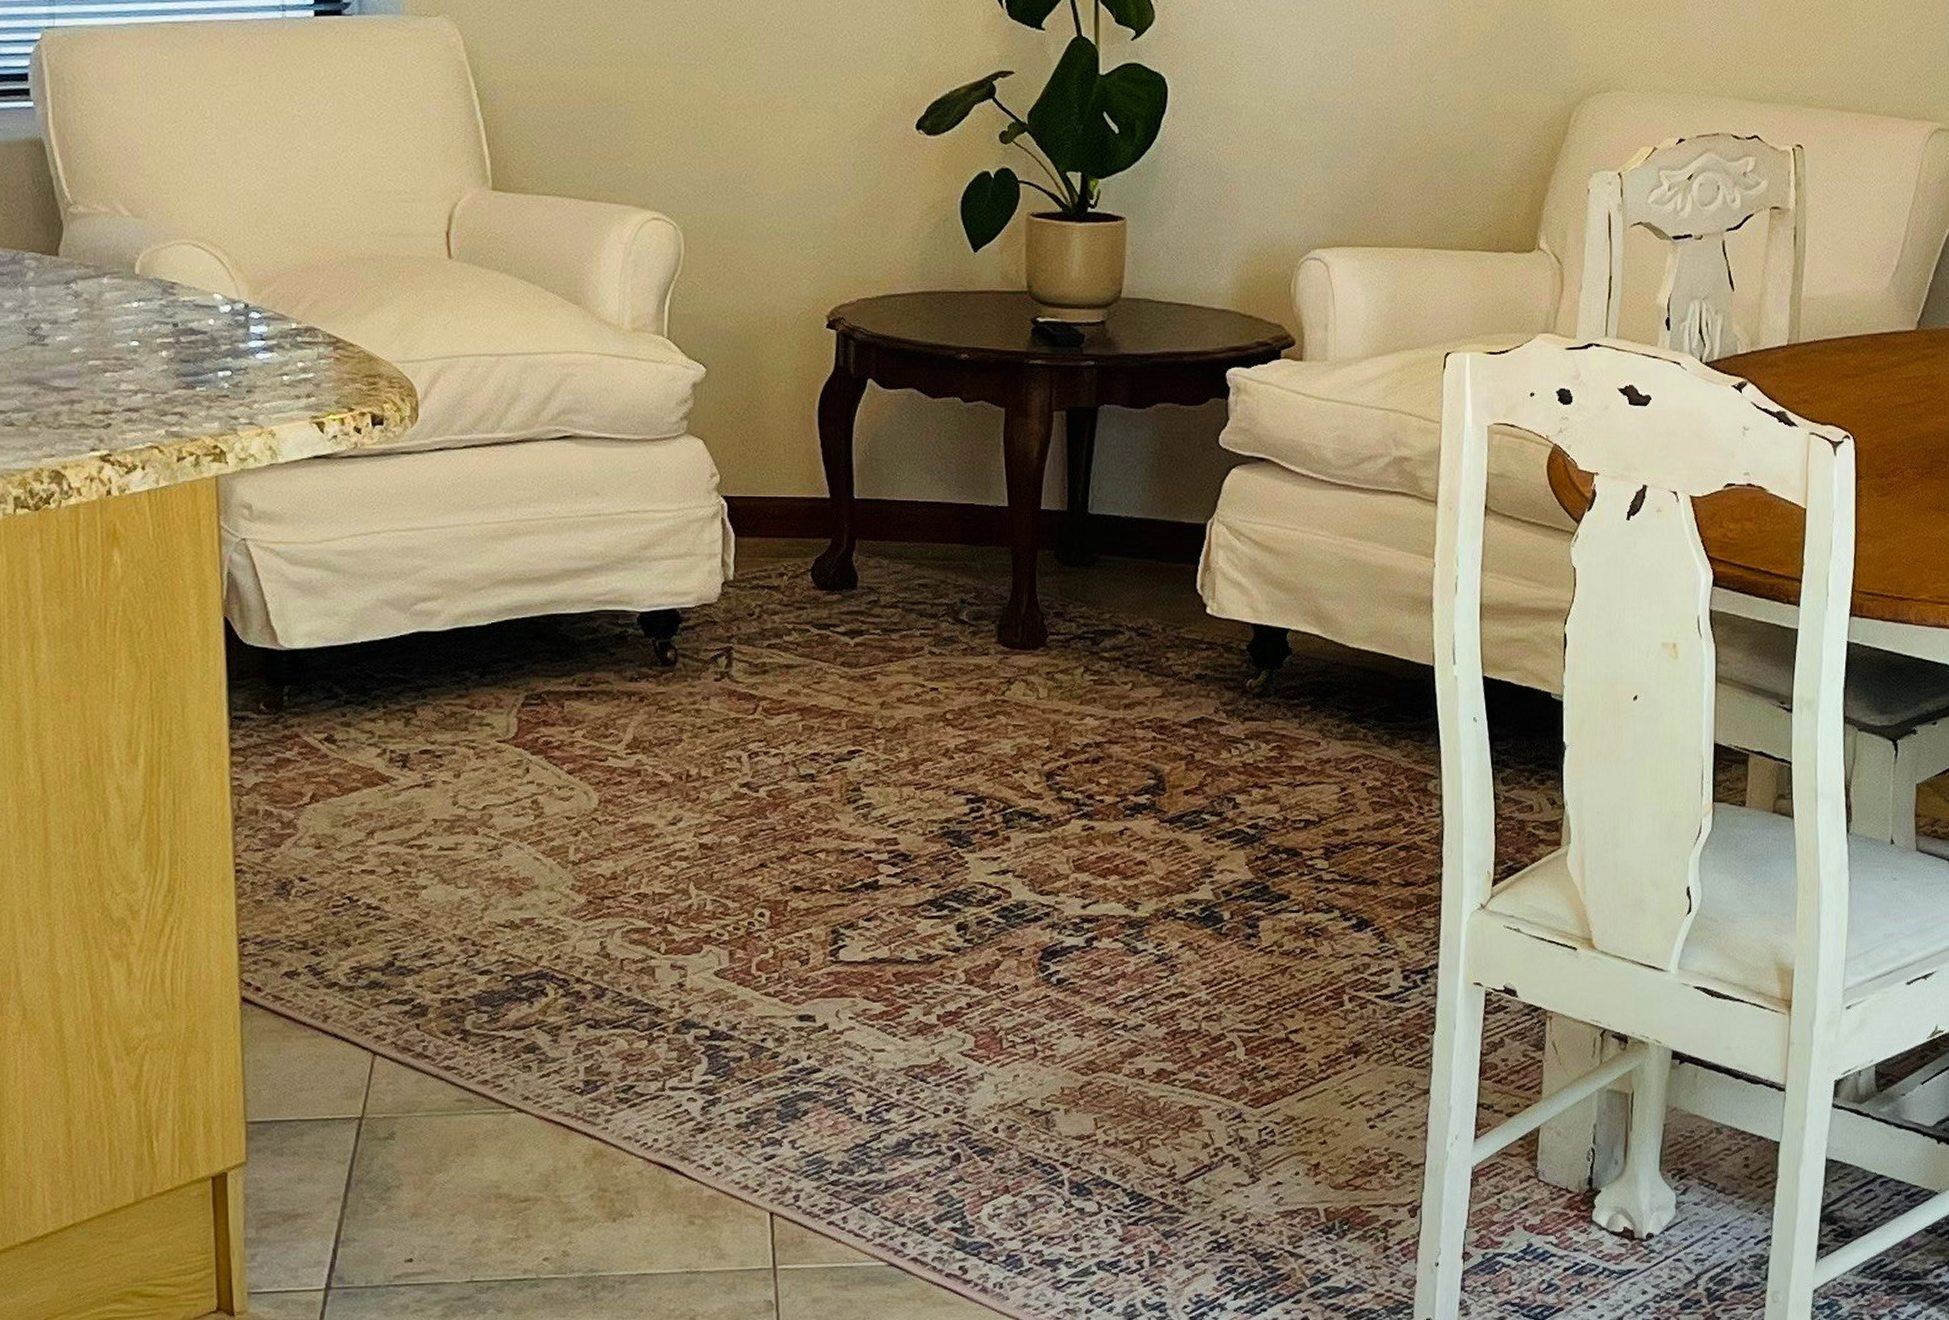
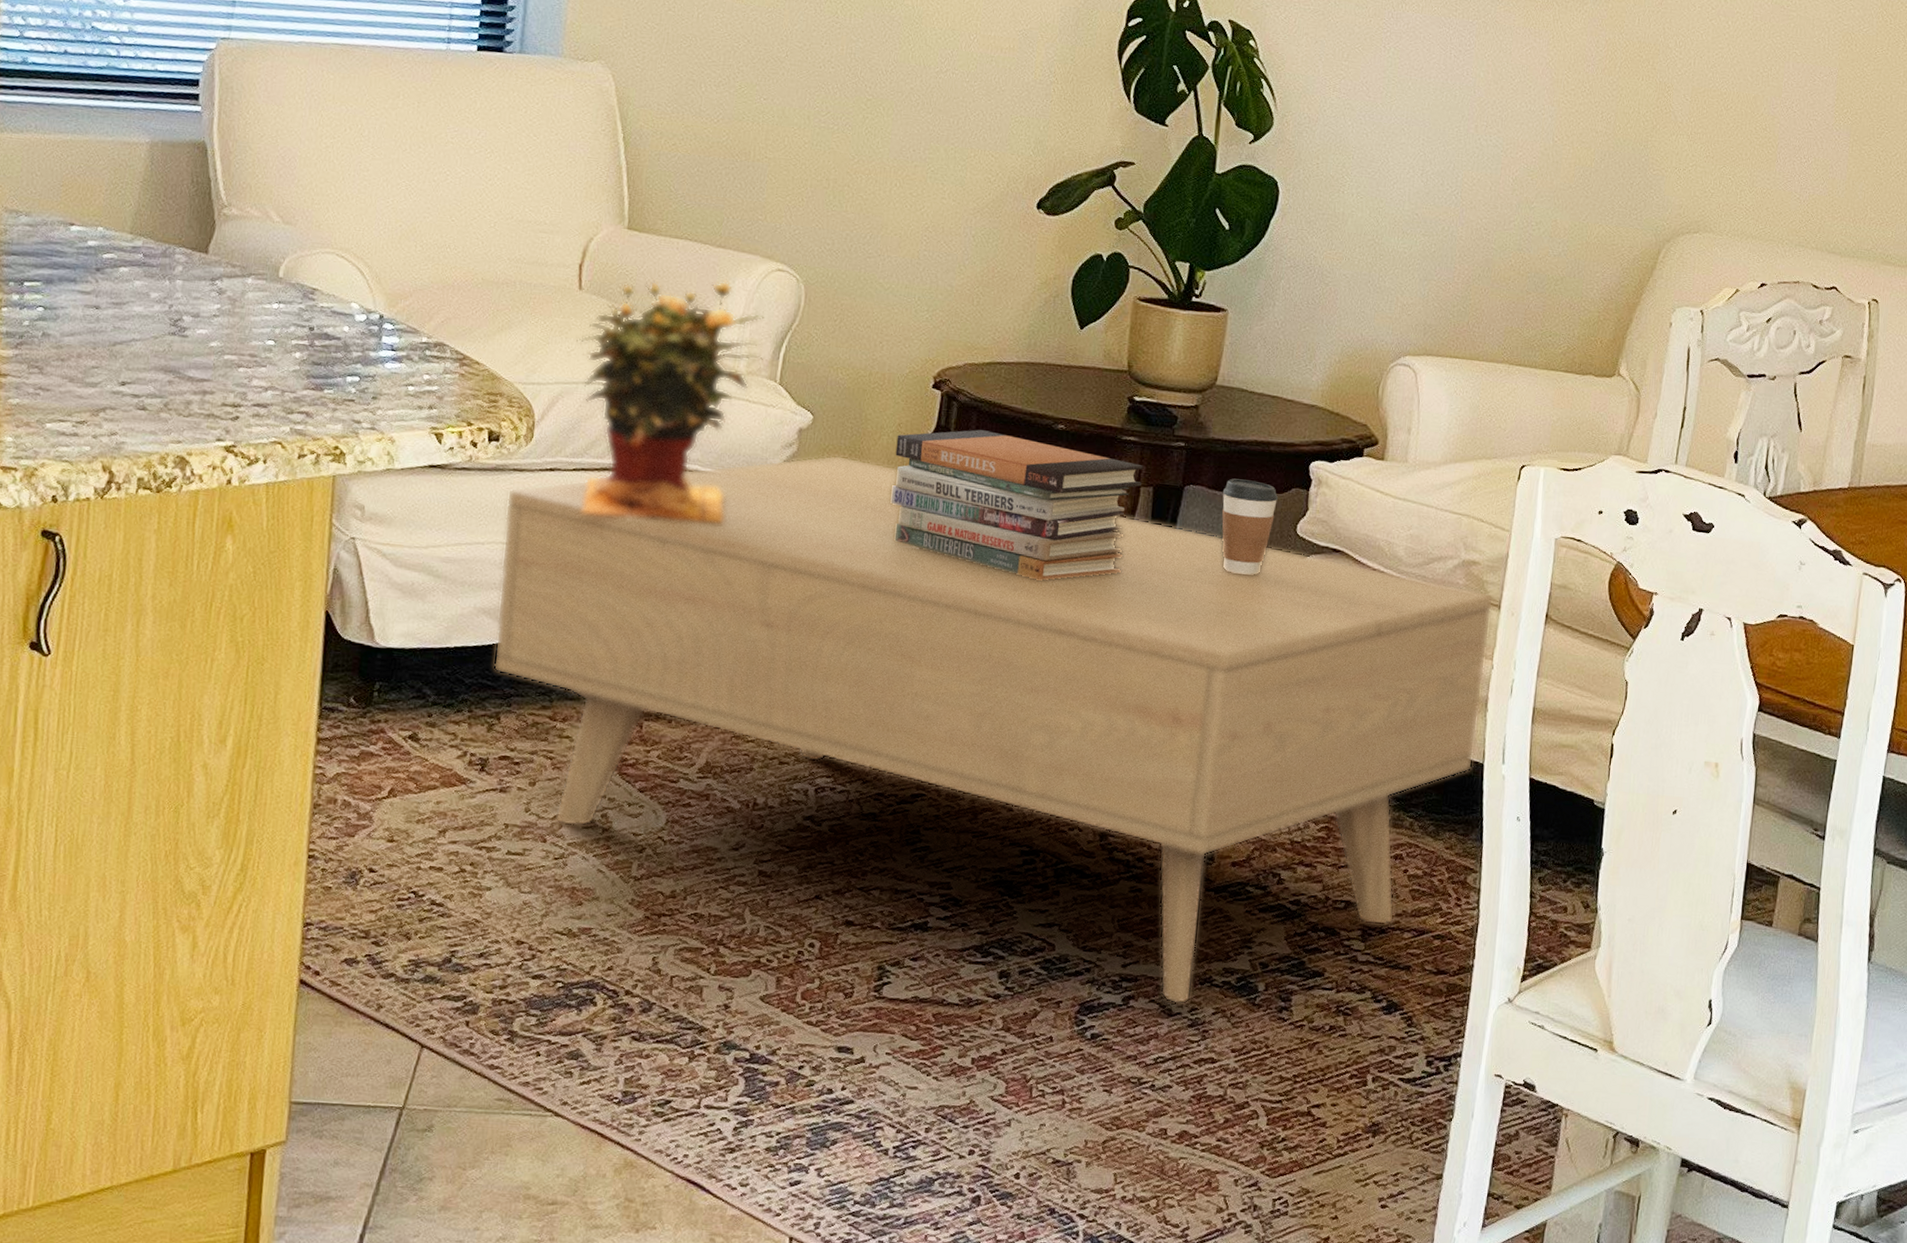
coffee table: none [398,407,1430,941] -> present [493,454,1494,1004]
flower arrangement: none [452,235,648,492] -> present [576,281,765,523]
book stack: none [795,367,1055,518] -> present [890,429,1144,581]
coffee cup: none [1138,394,1197,494] -> present [1220,478,1279,576]

